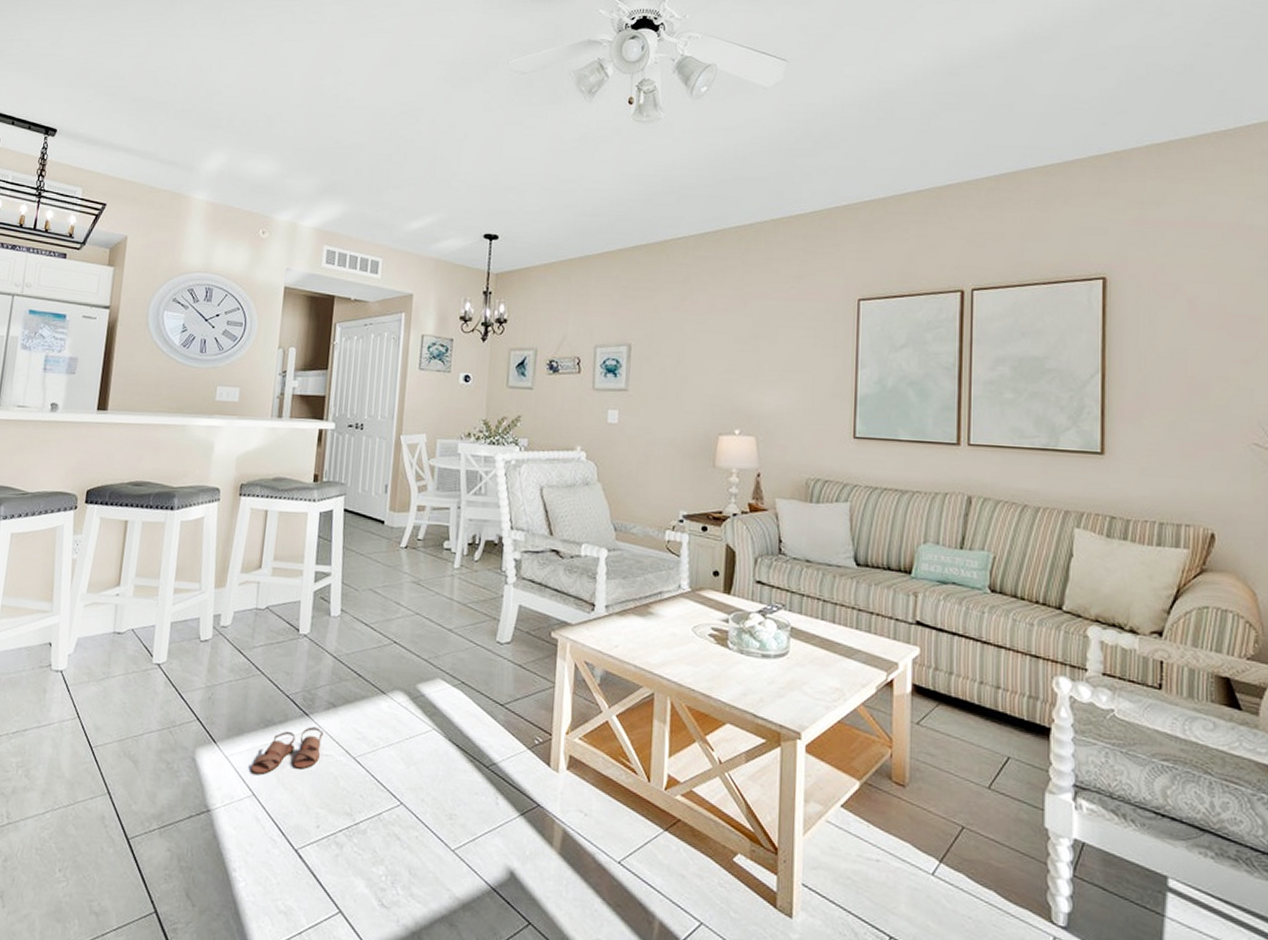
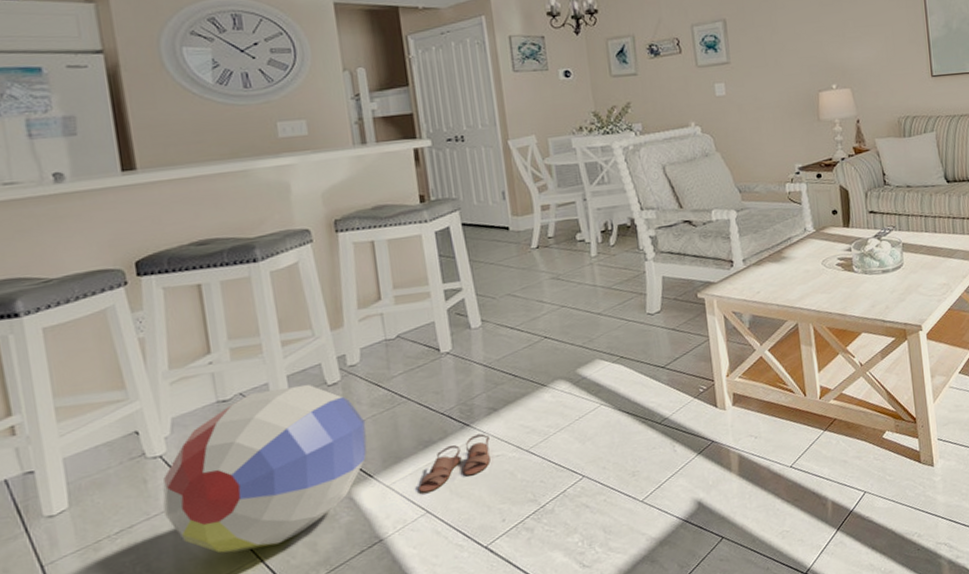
beachball: none [50,632,223,785] -> present [162,384,368,554]

